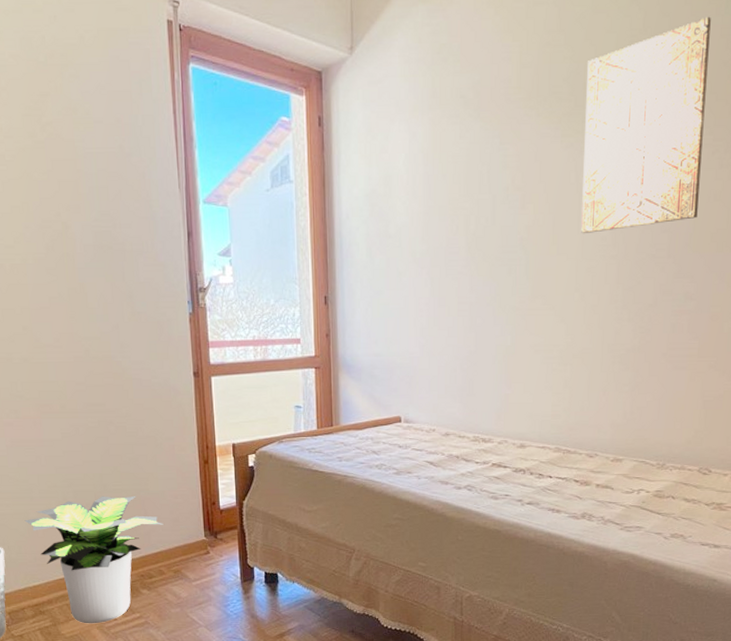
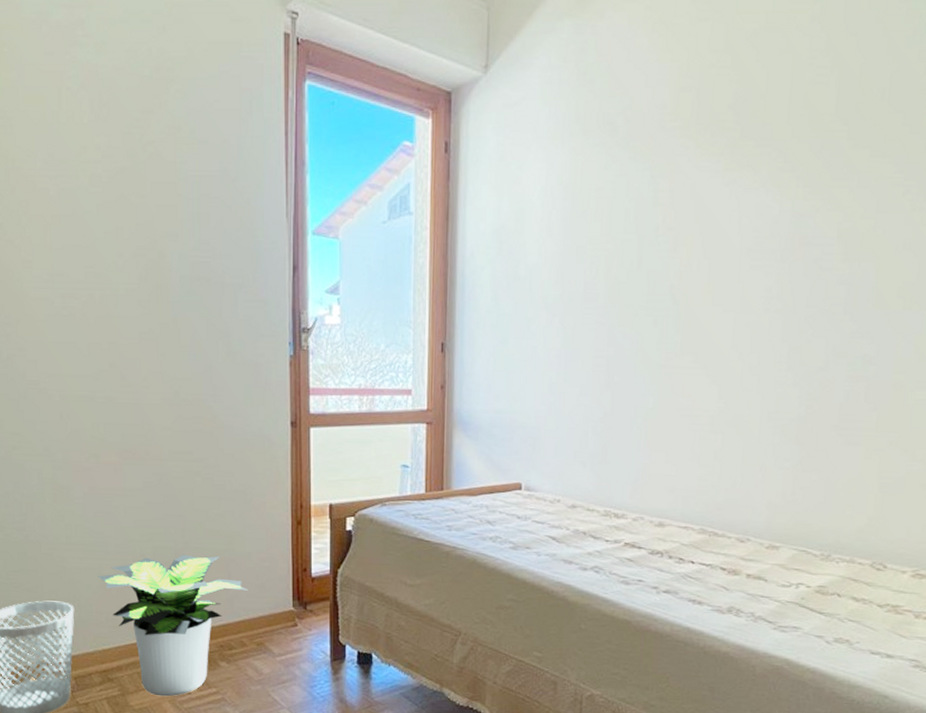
wall art: present [581,16,711,233] -> none [741,36,907,282]

